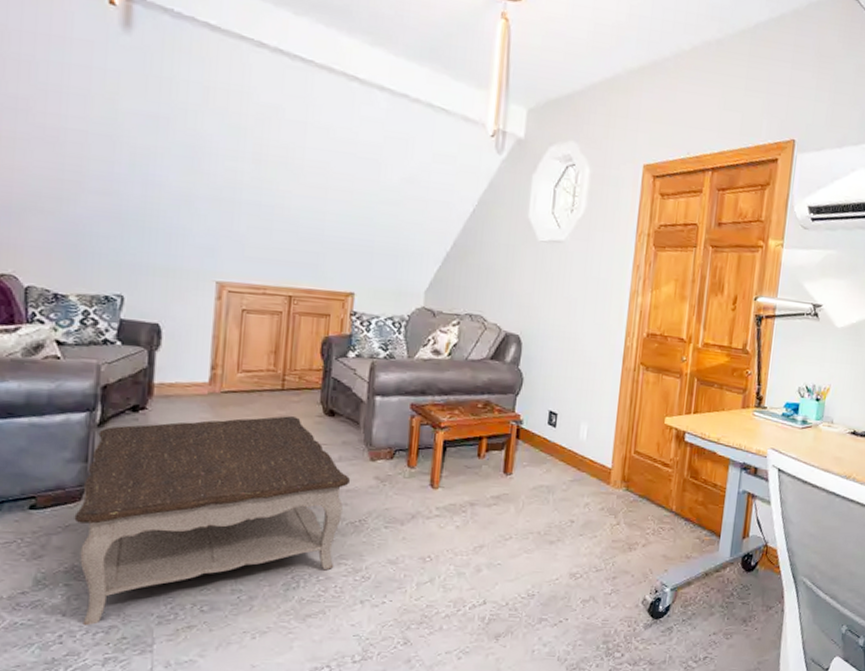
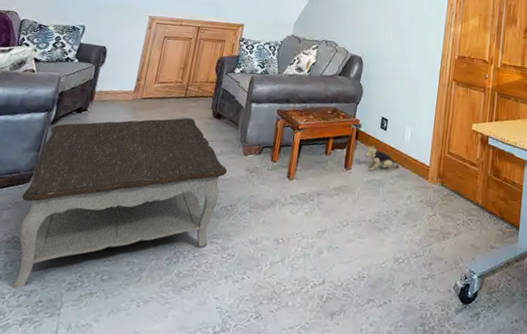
plush toy: none [530,445,573,476] -> present [365,145,399,171]

